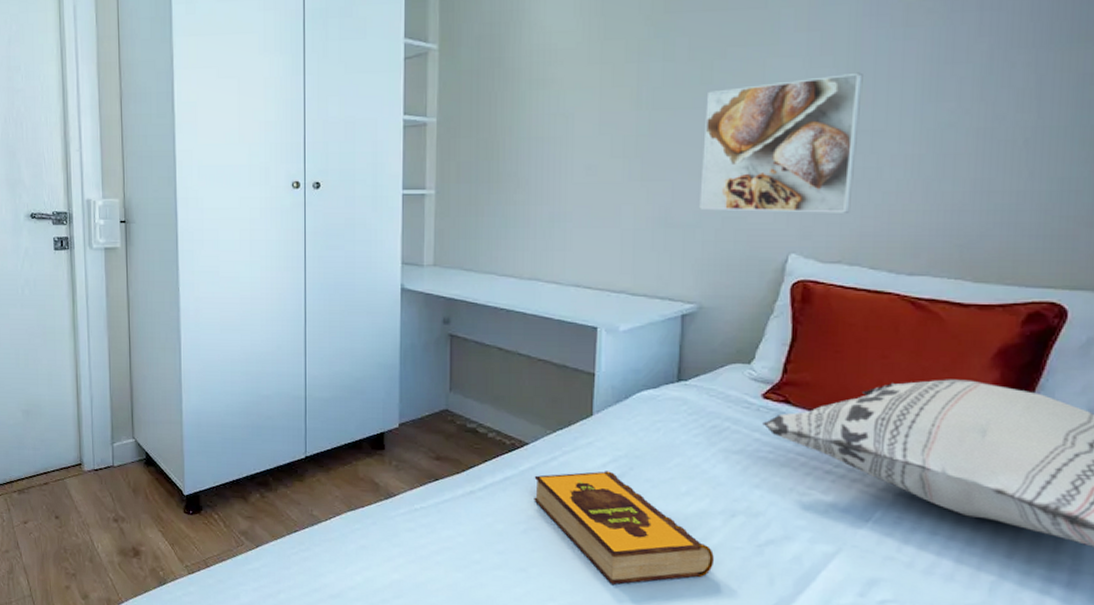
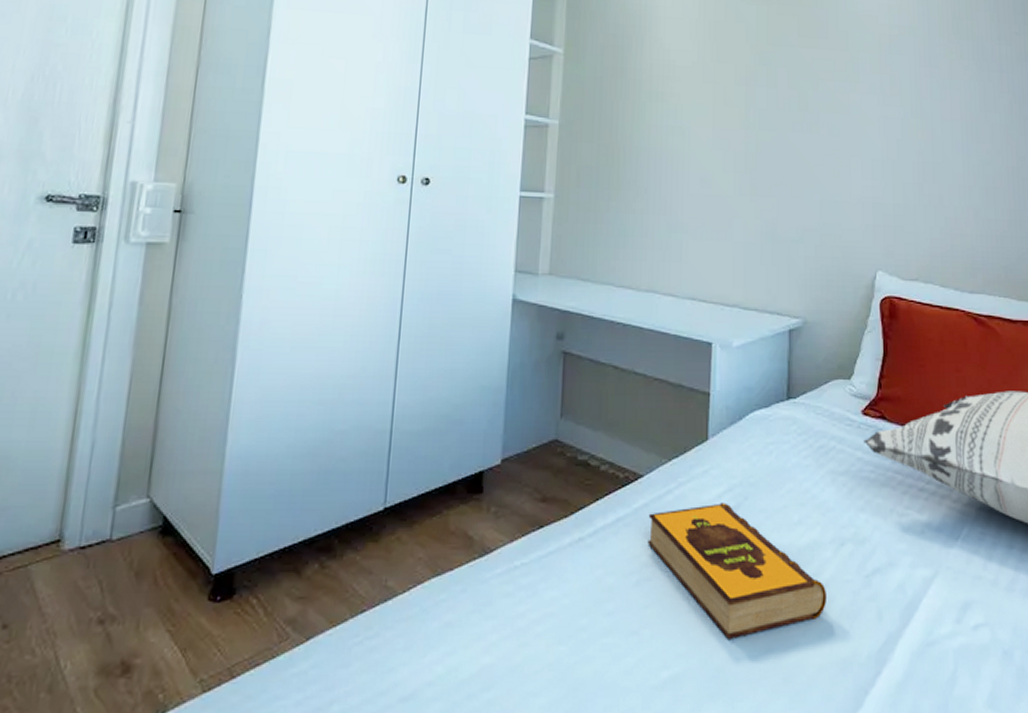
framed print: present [699,72,863,213] -> none [801,112,924,235]

